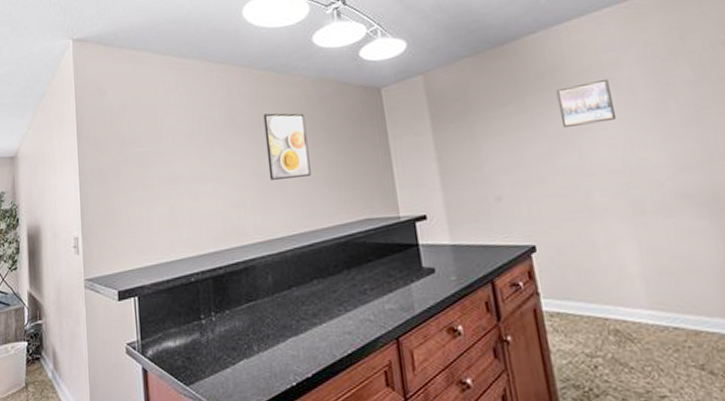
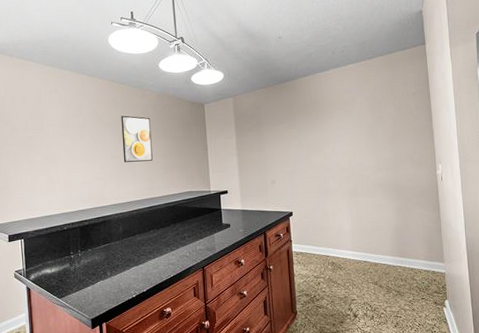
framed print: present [556,78,617,127] -> none [315,110,349,139]

